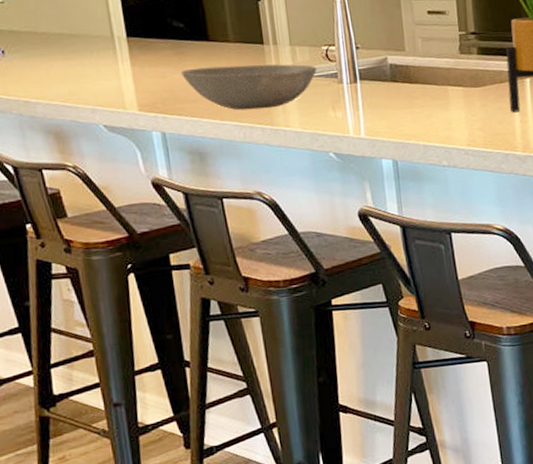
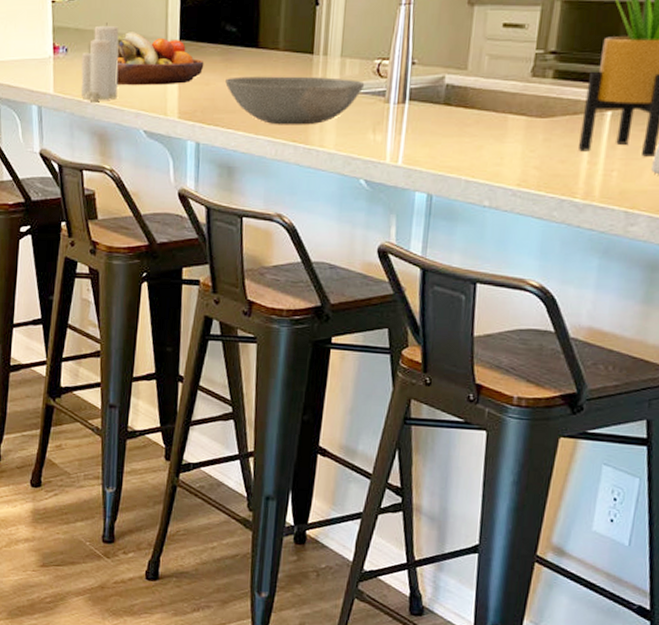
candle: none [22,23,69,101] -> present [81,22,119,101]
fruit bowl: none [59,31,157,83] -> present [116,32,204,86]

